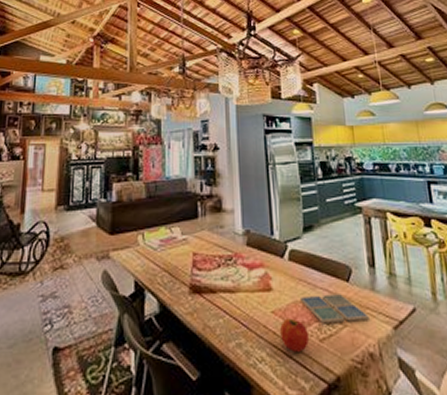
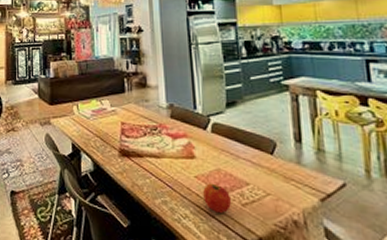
drink coaster: present [299,294,369,324] -> none [222,165,294,191]

